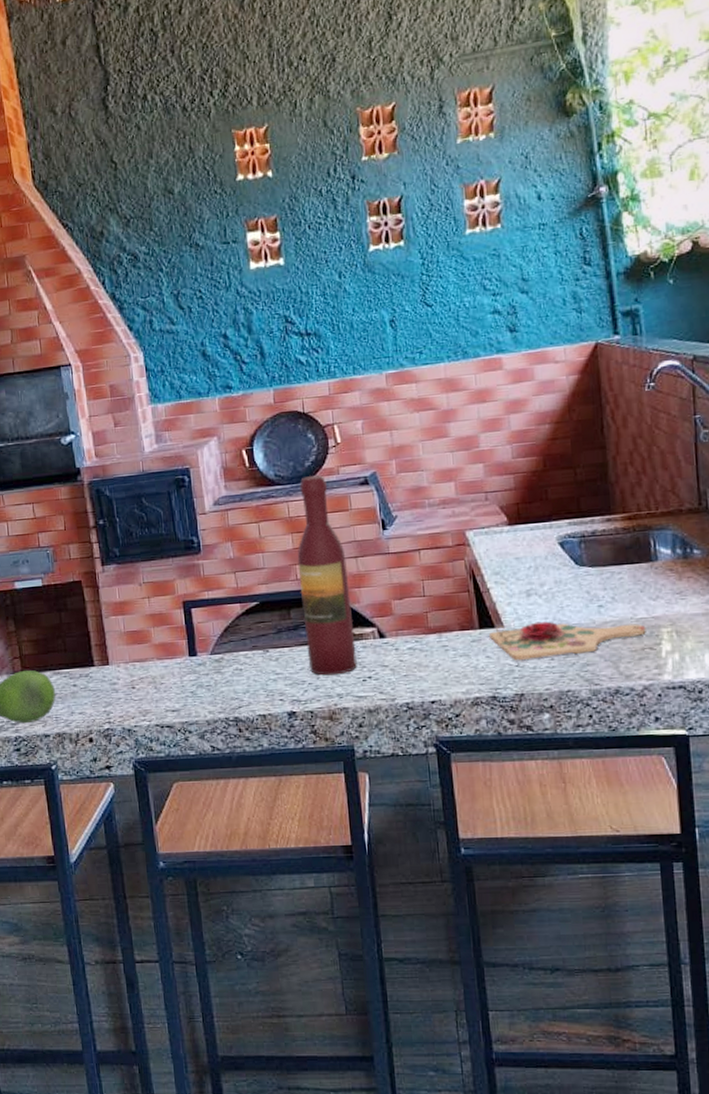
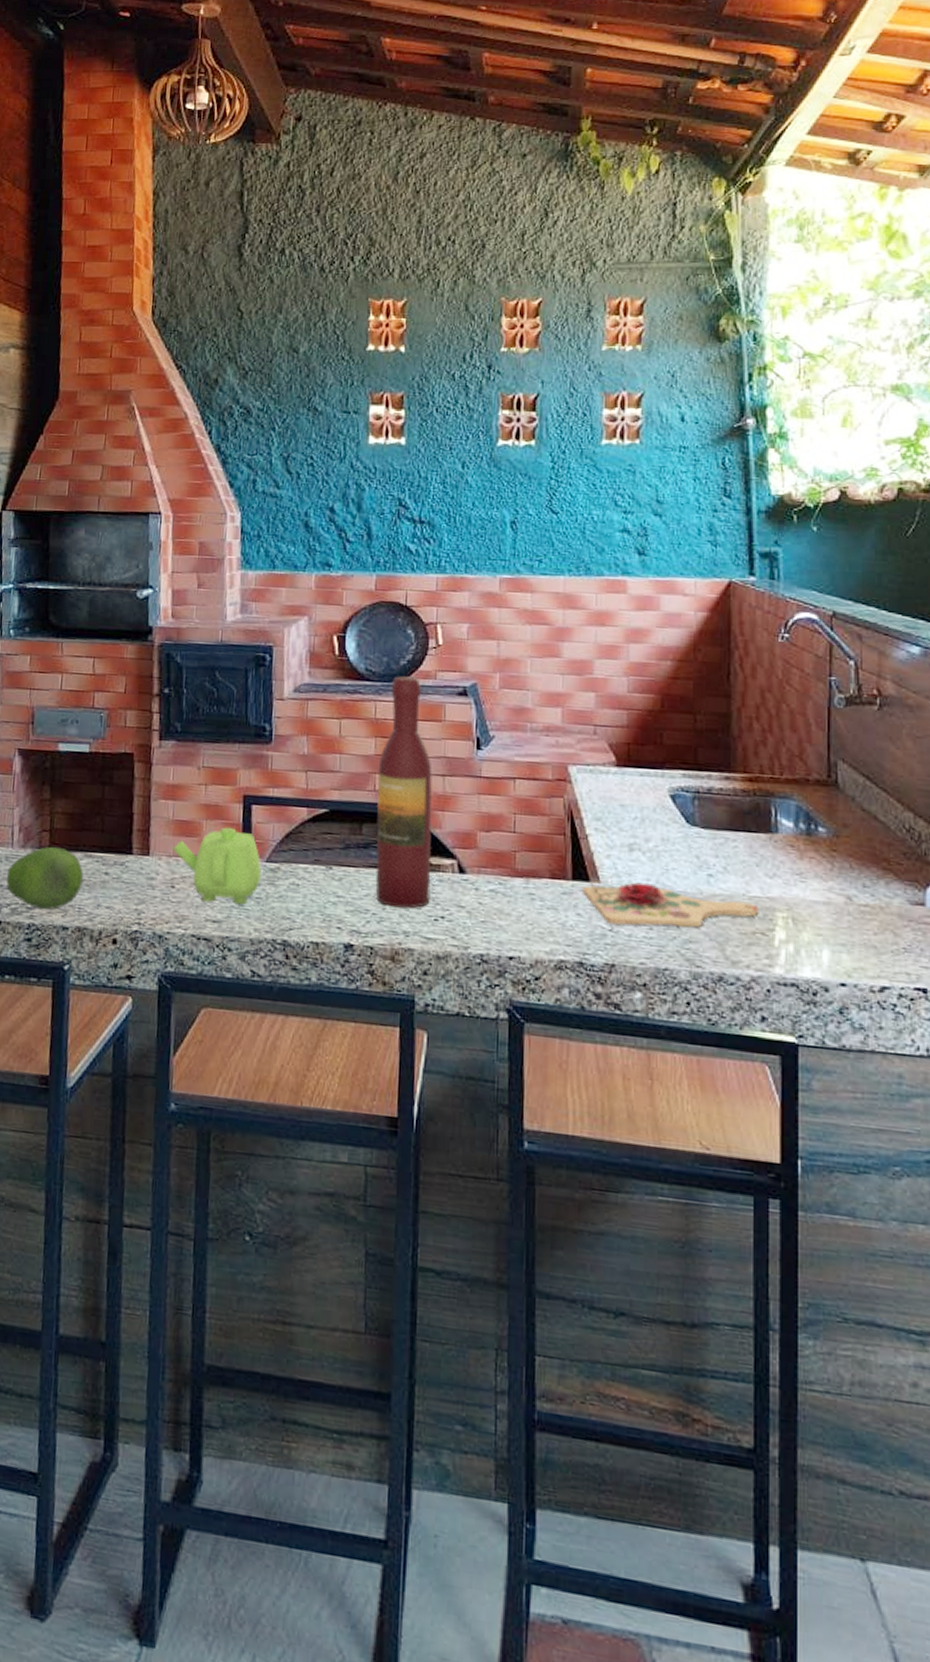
teapot: none [127,630,208,696] -> present [171,827,261,905]

